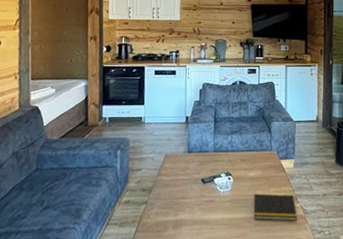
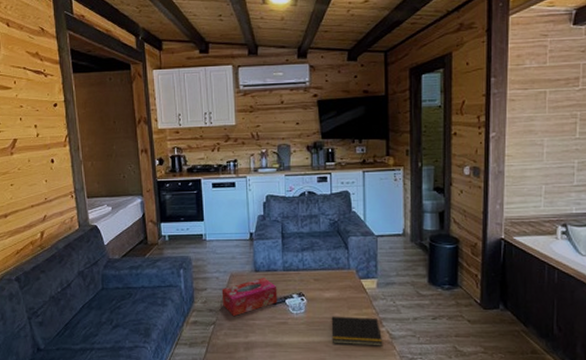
tissue box: none [155,158,208,196] -> present [221,278,278,317]

